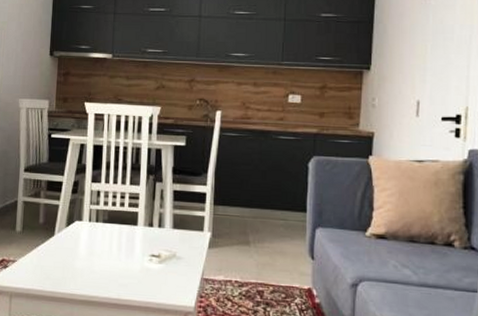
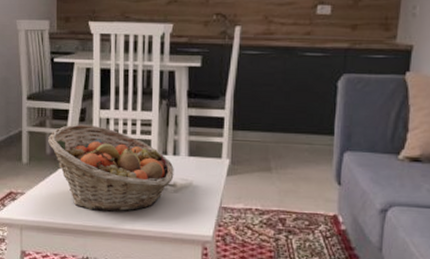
fruit basket: none [42,195,159,282] -> present [48,124,174,212]

